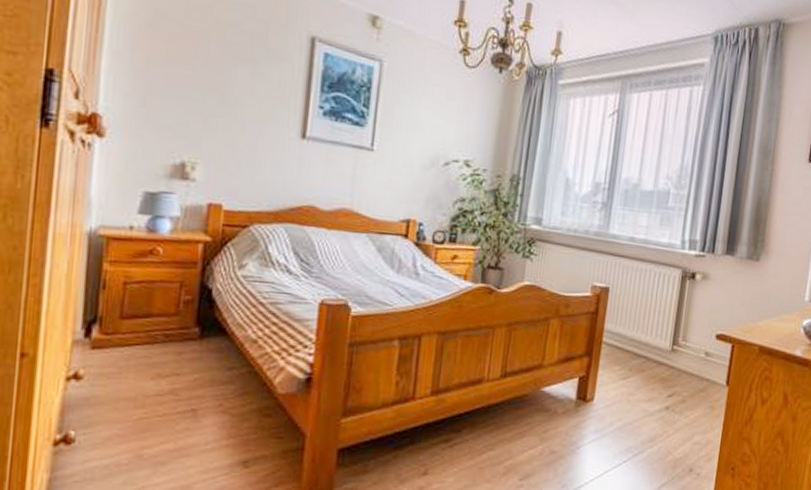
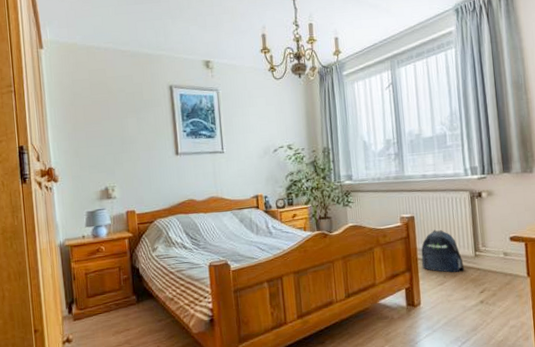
backpack: none [606,309,656,368] -> present [421,229,464,273]

